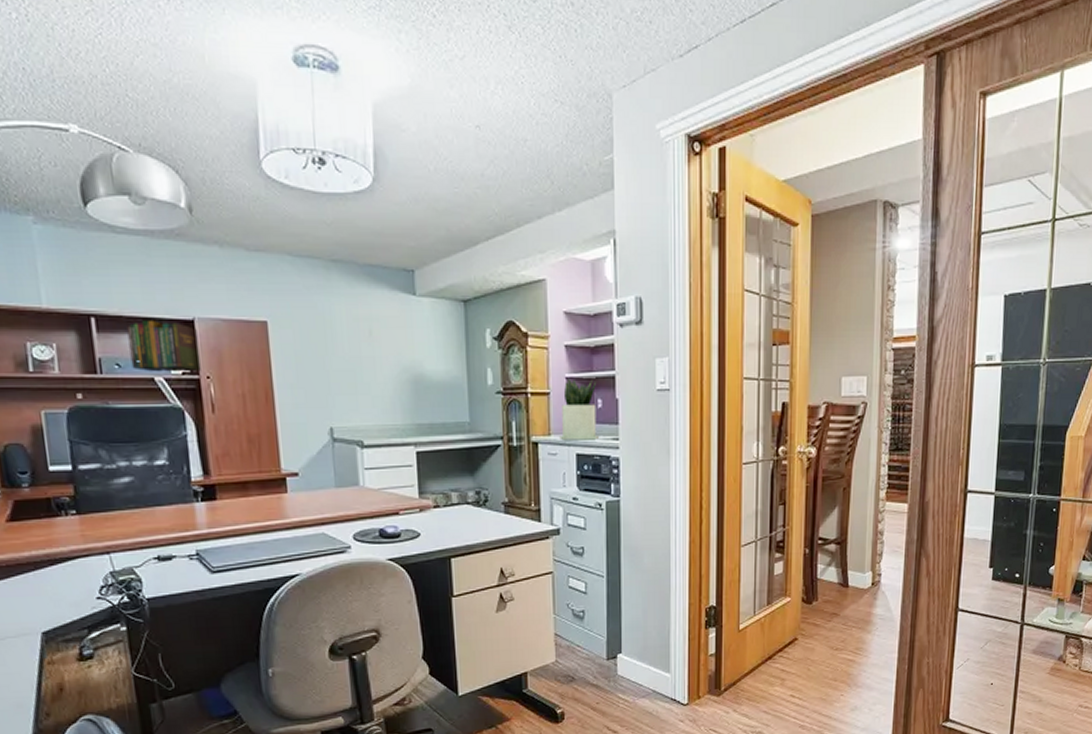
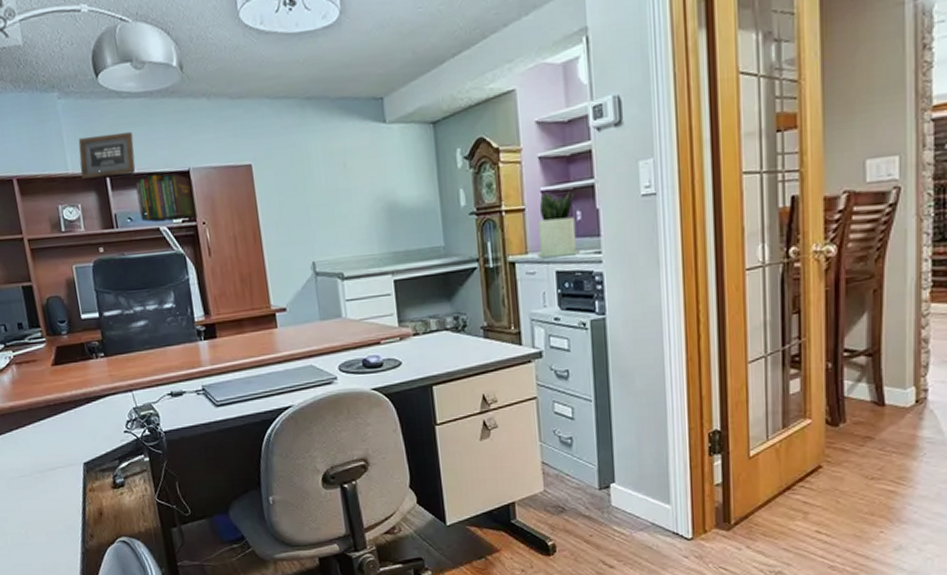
picture frame: none [56,270,128,317] -> present [78,131,135,180]

